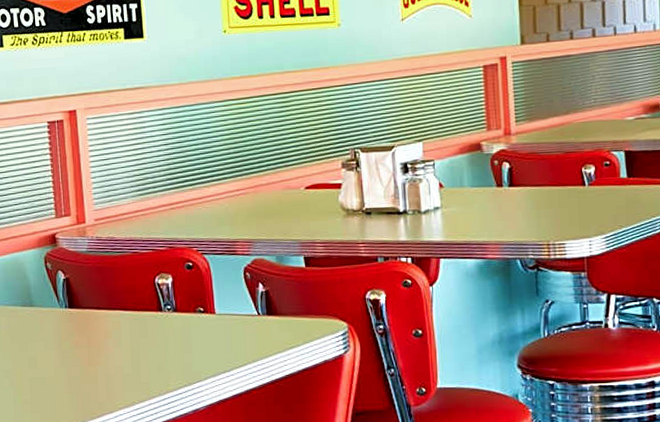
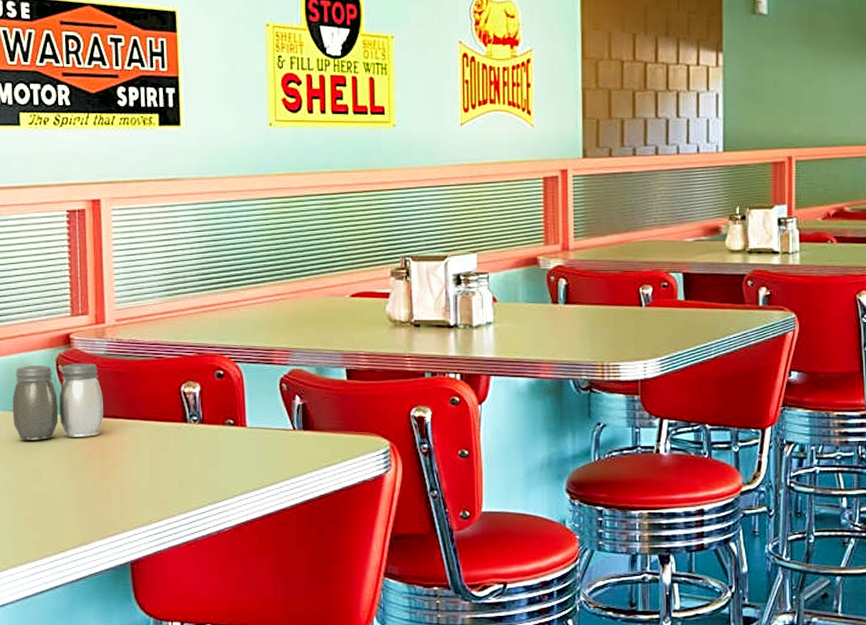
salt and pepper shaker: none [8,260,88,332] -> present [12,363,103,440]

